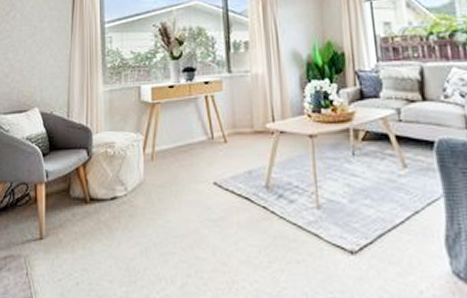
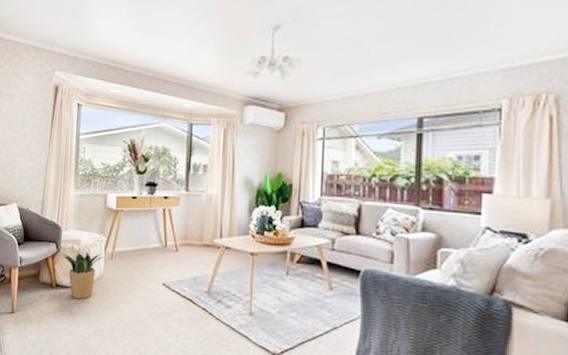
potted plant: none [95,154,143,213] -> present [62,251,104,300]

